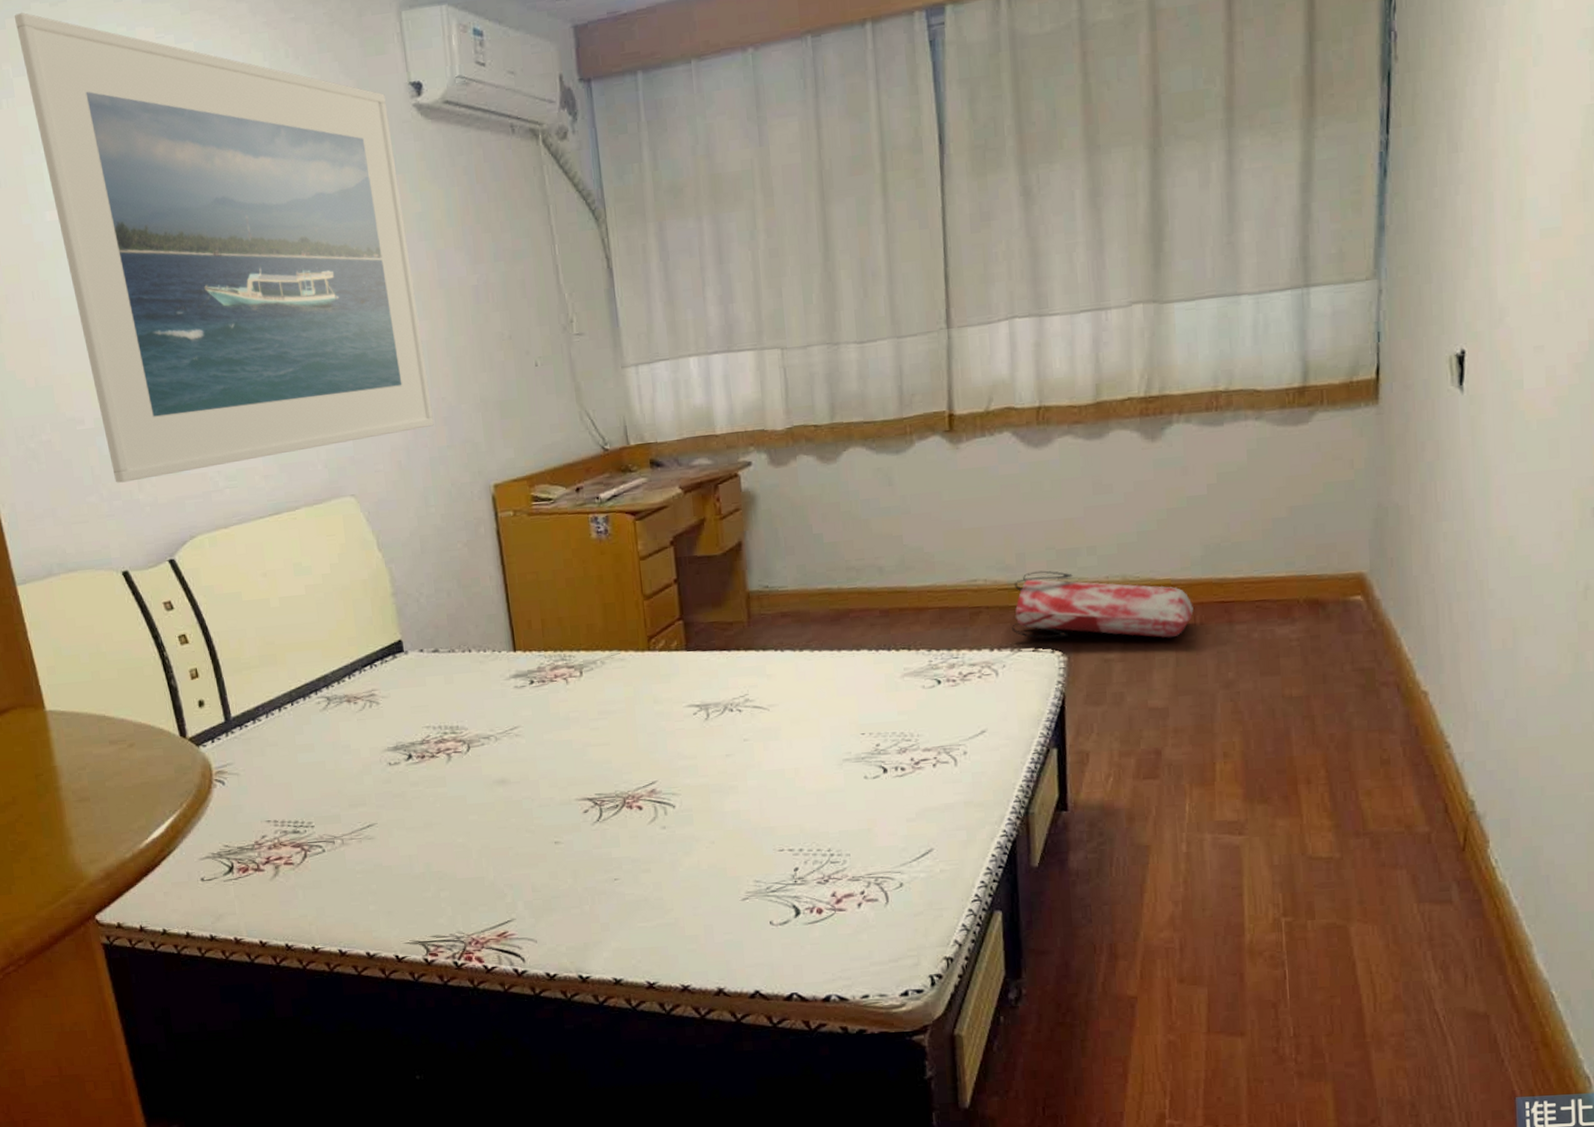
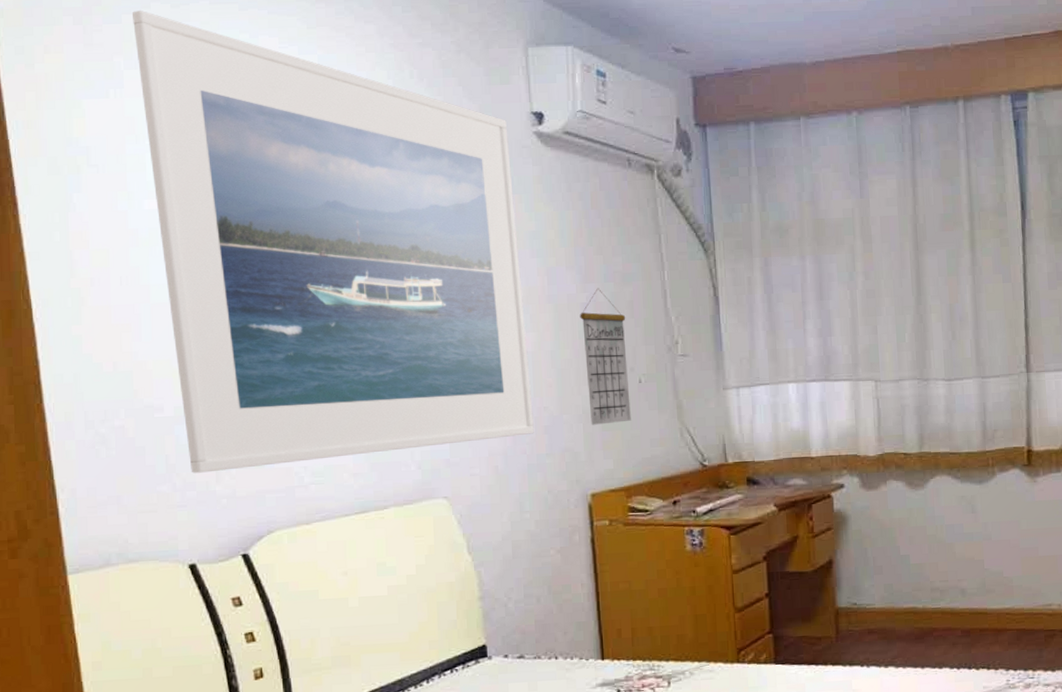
calendar: none [471,268,530,414] -> present [580,288,631,425]

